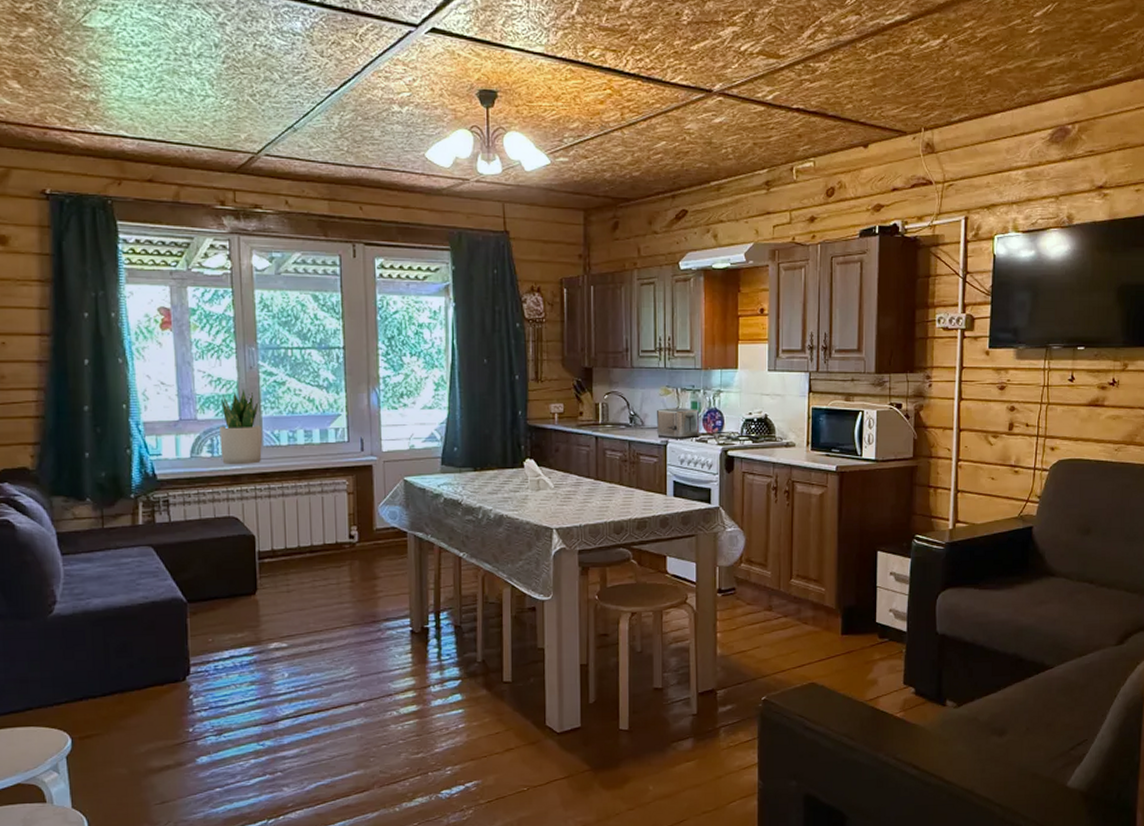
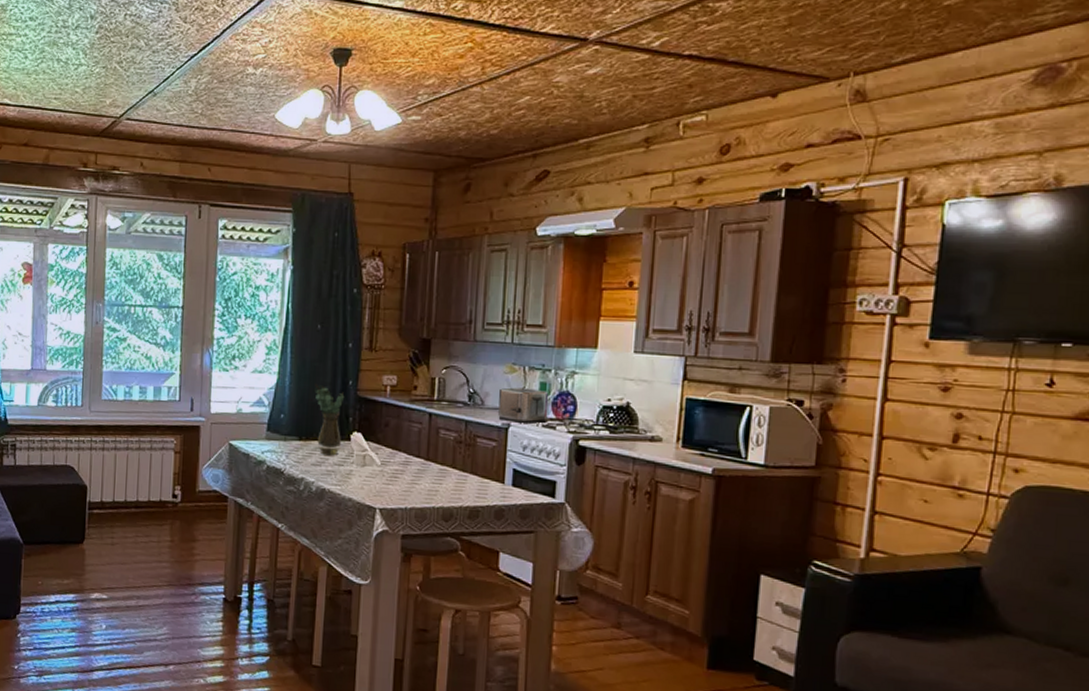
planter: present [219,388,262,465] -> none [64,343,102,417]
vase: none [485,416,516,483] -> present [314,383,345,456]

